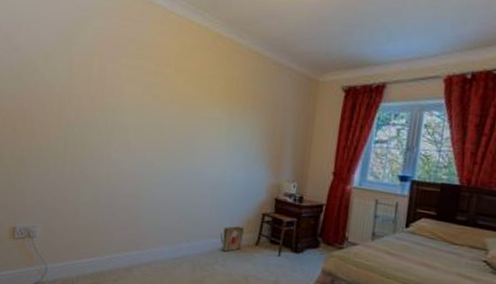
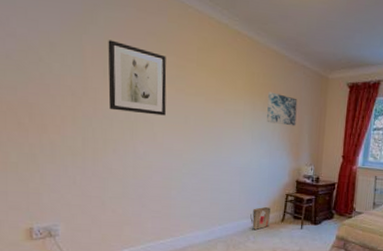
wall art: none [90,49,145,123] -> present [108,40,167,116]
wall art: none [244,97,281,136] -> present [267,92,298,126]

